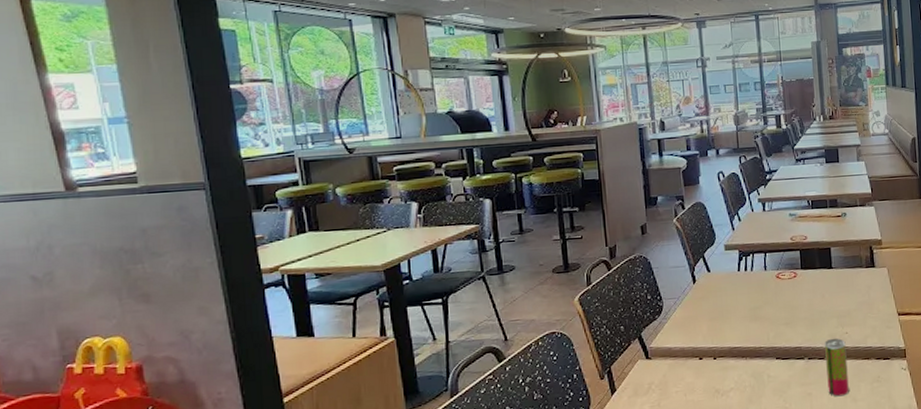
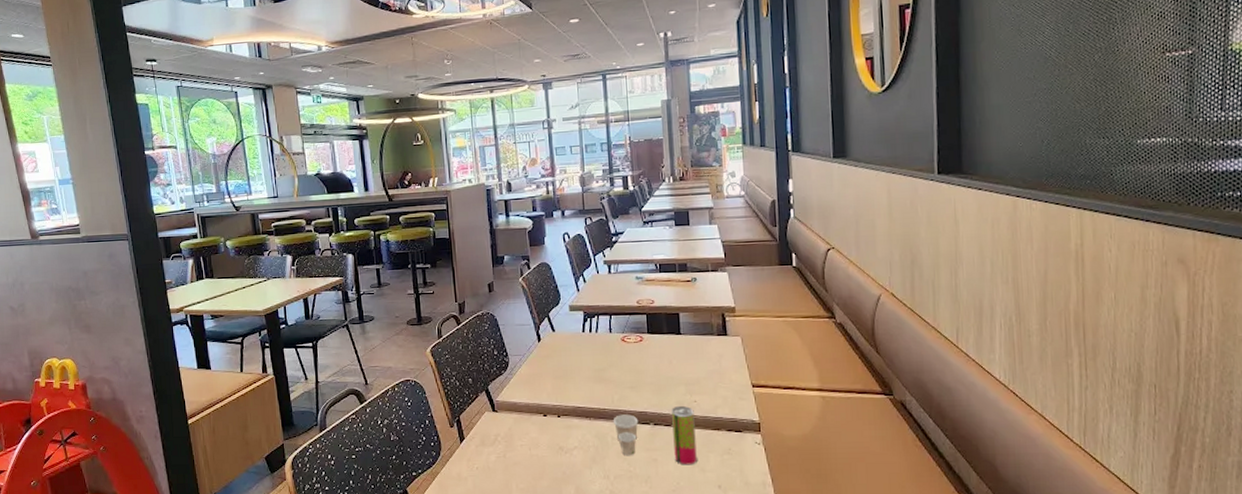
paper cup: none [768,351,794,393] -> present [613,414,639,456]

